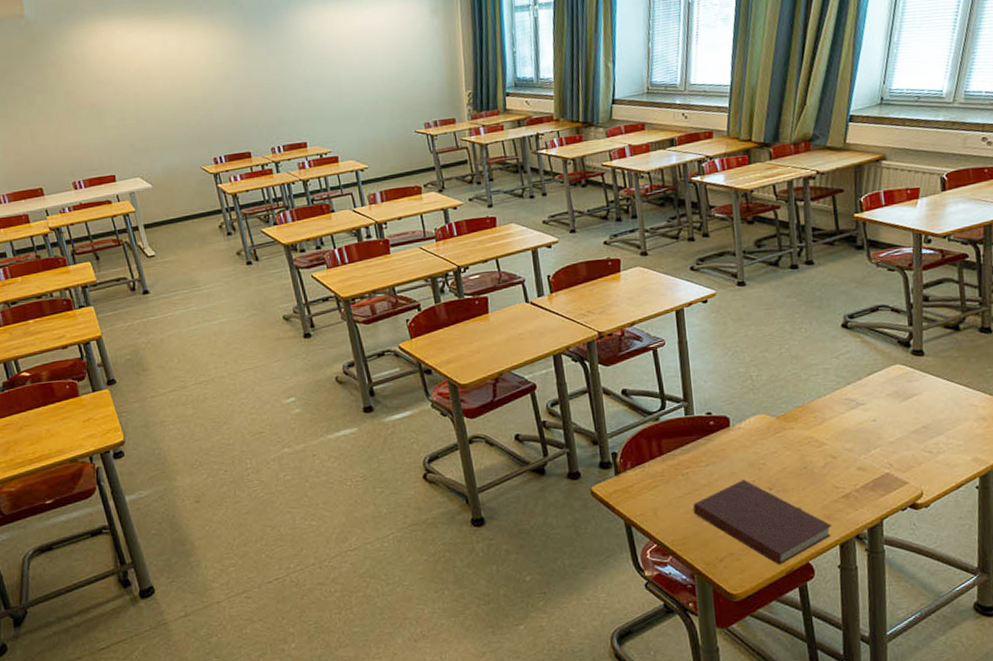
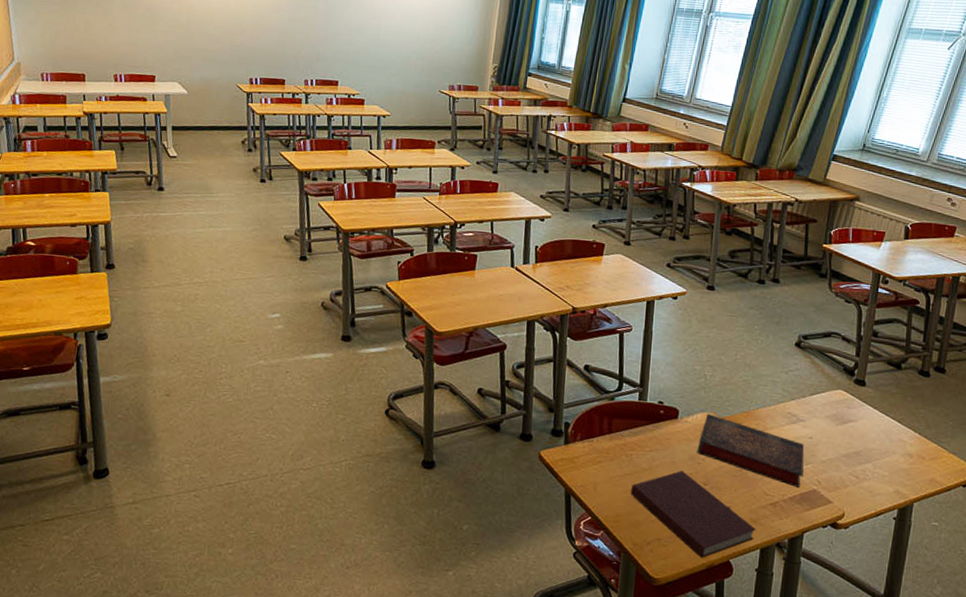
book: none [755,415,873,475] -> present [697,414,804,488]

